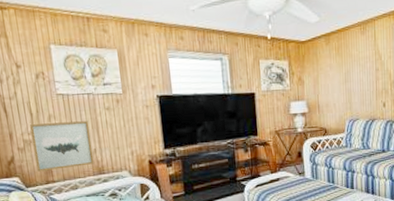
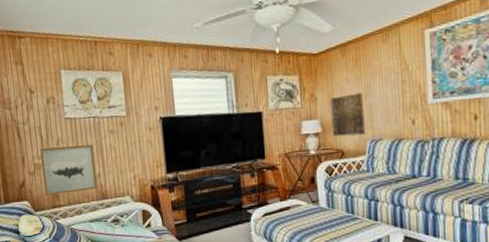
wall art: none [315,78,345,117] -> present [330,92,366,137]

